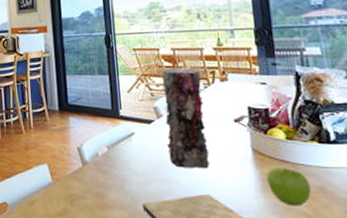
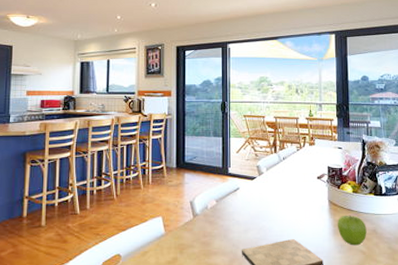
vase: present [161,67,210,168] -> none [265,133,297,217]

